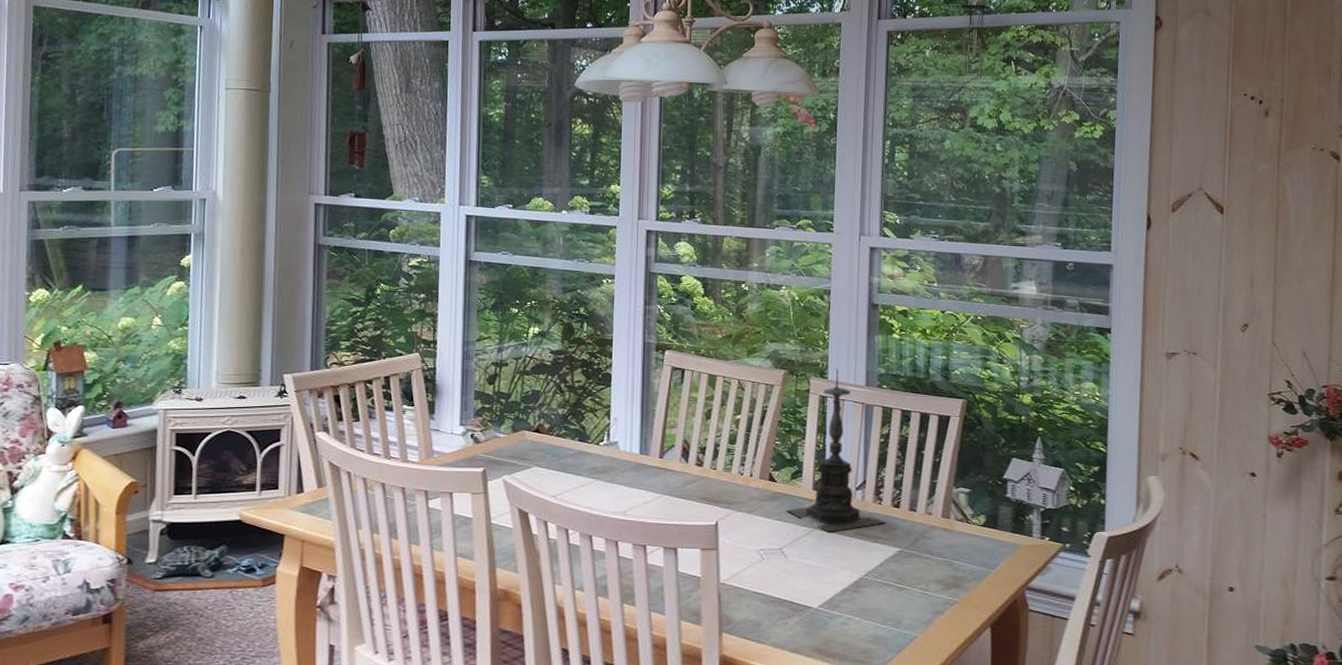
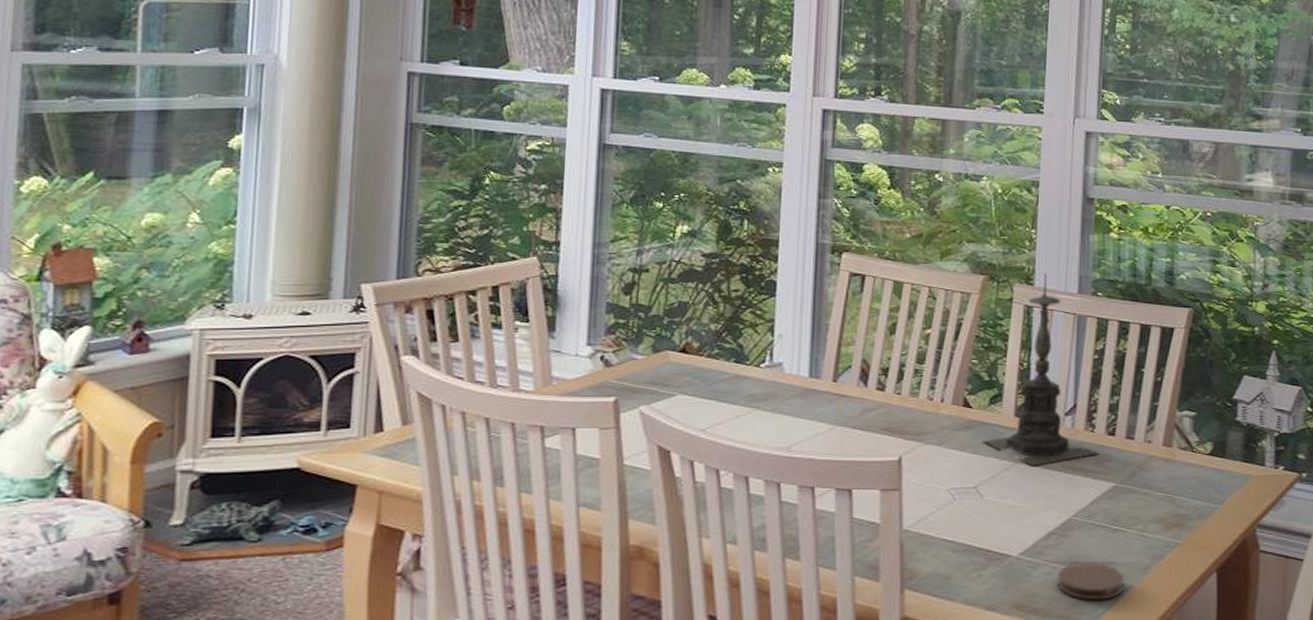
coaster: none [851,615,910,648] -> present [1057,562,1125,601]

